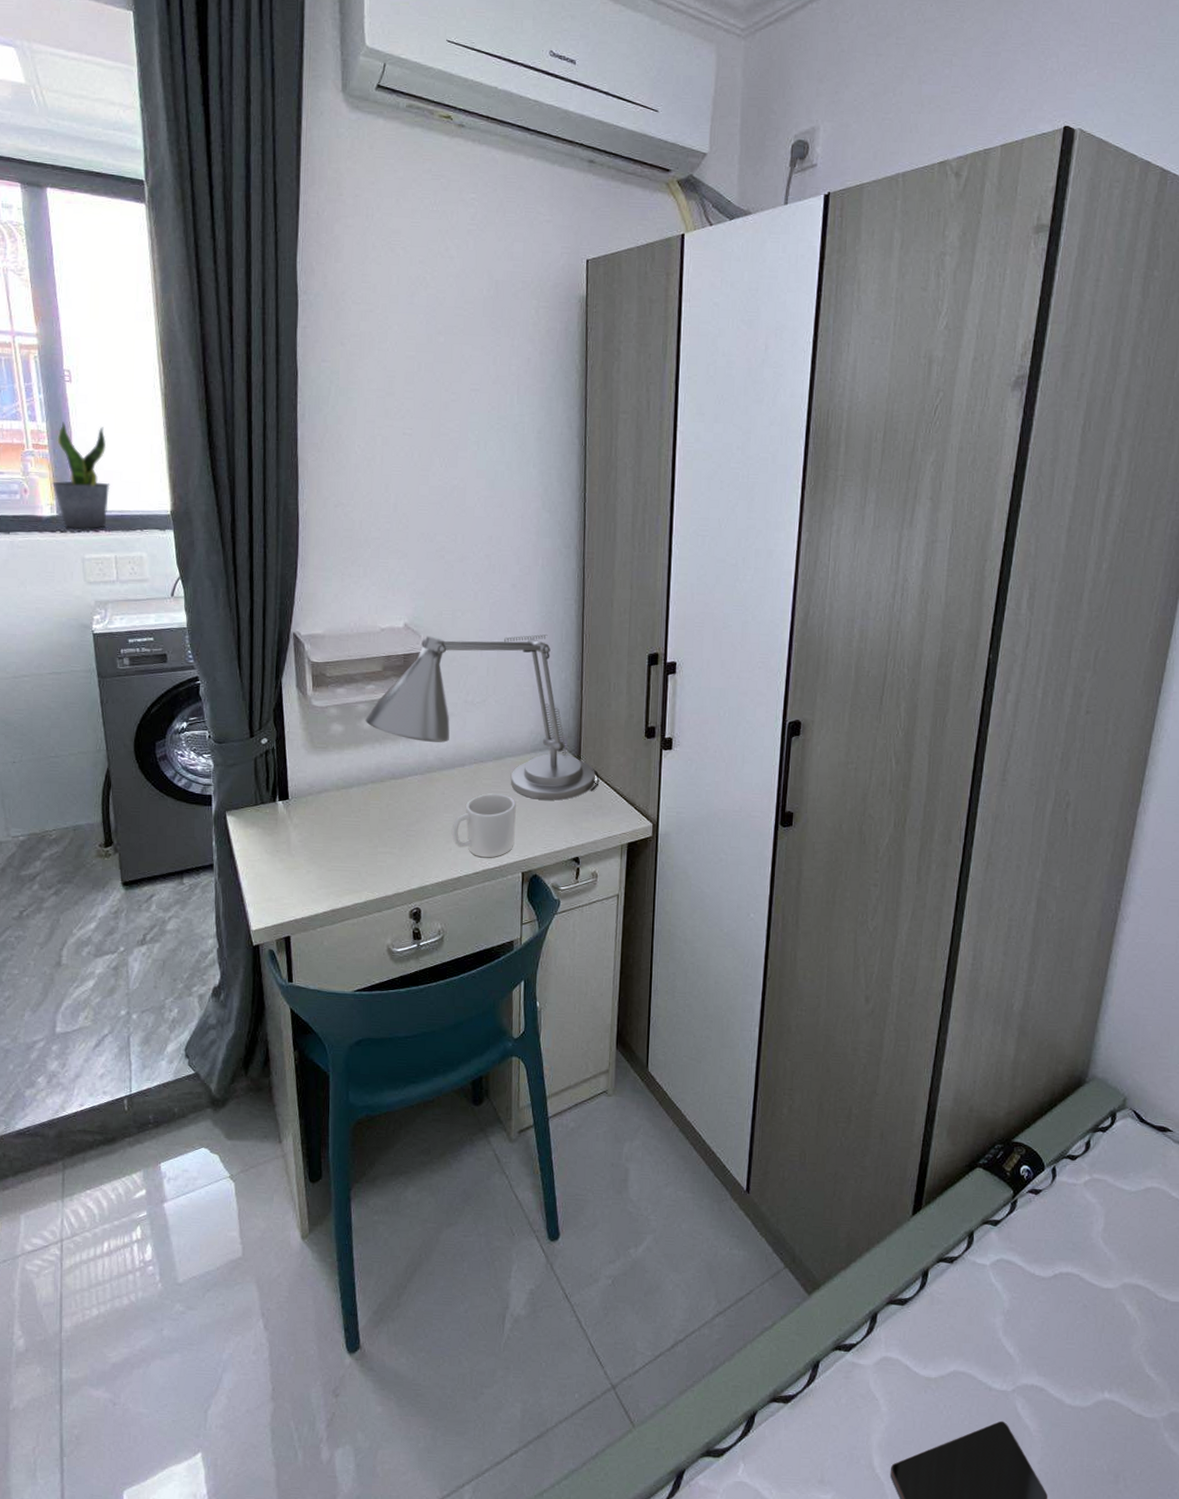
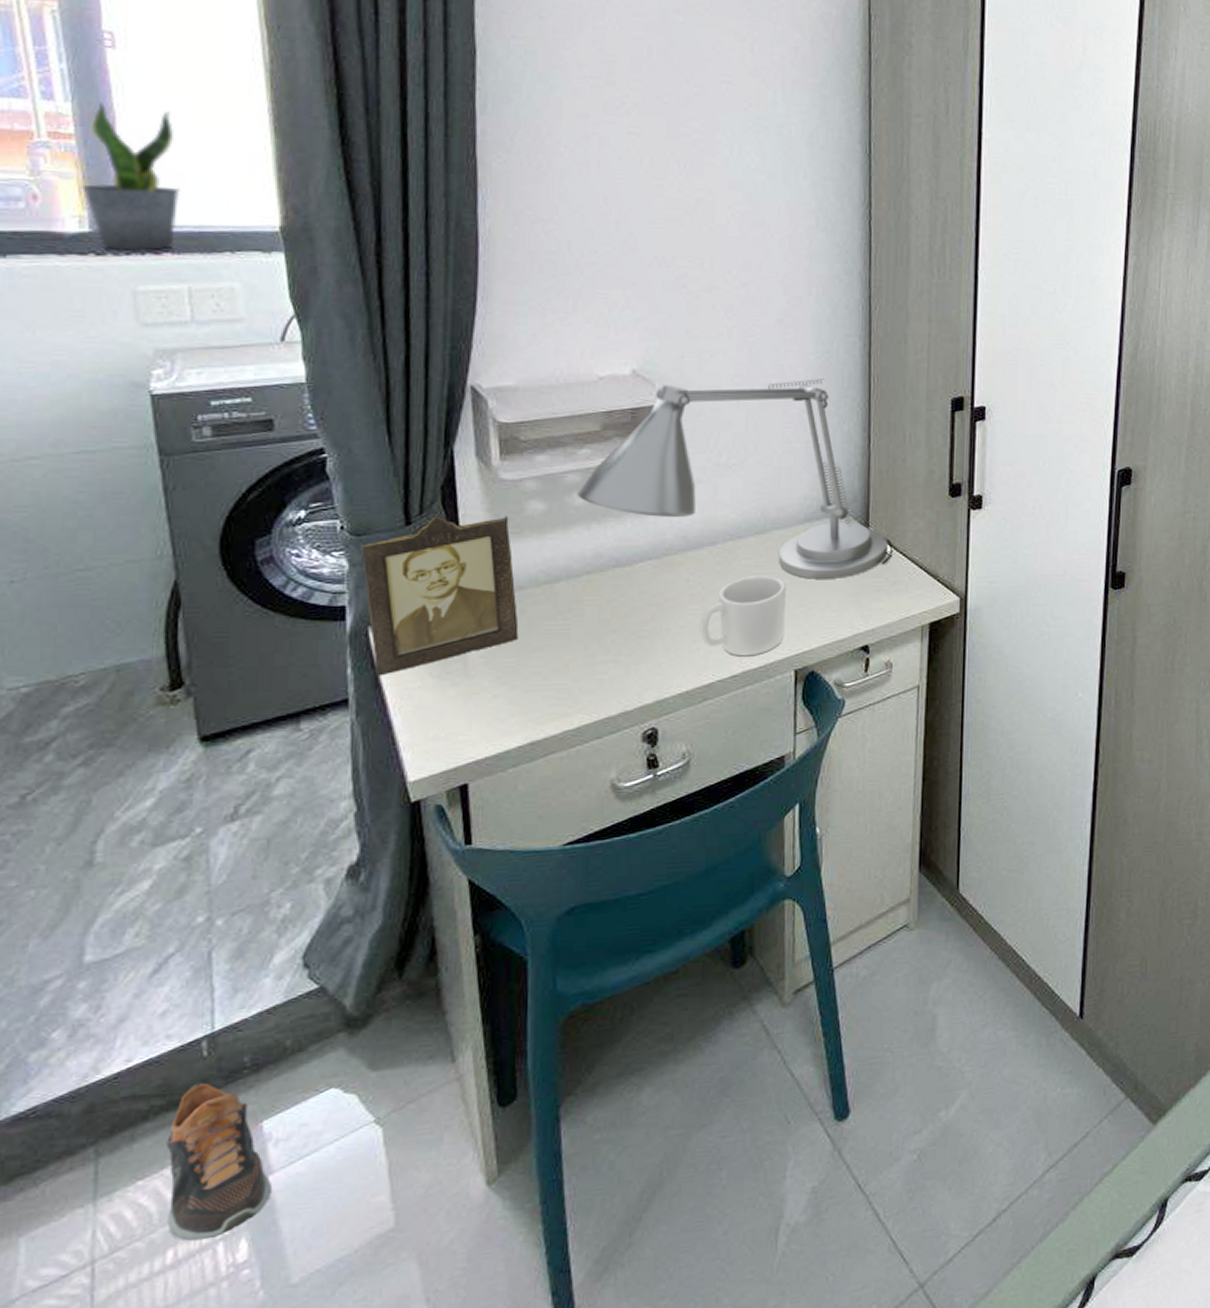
athletic shoe: none [103,1128,166,1240] -> present [166,1082,271,1241]
photo frame: none [221,731,325,849] -> present [360,515,519,676]

